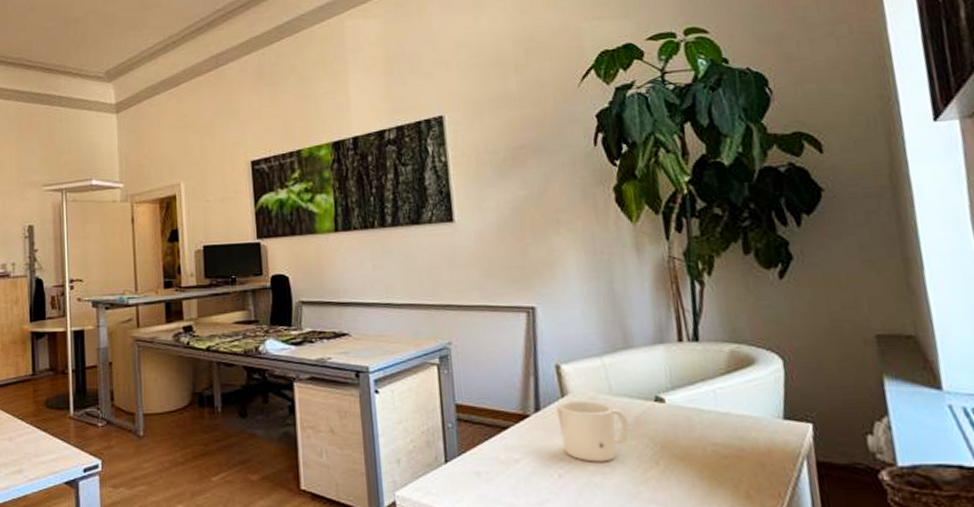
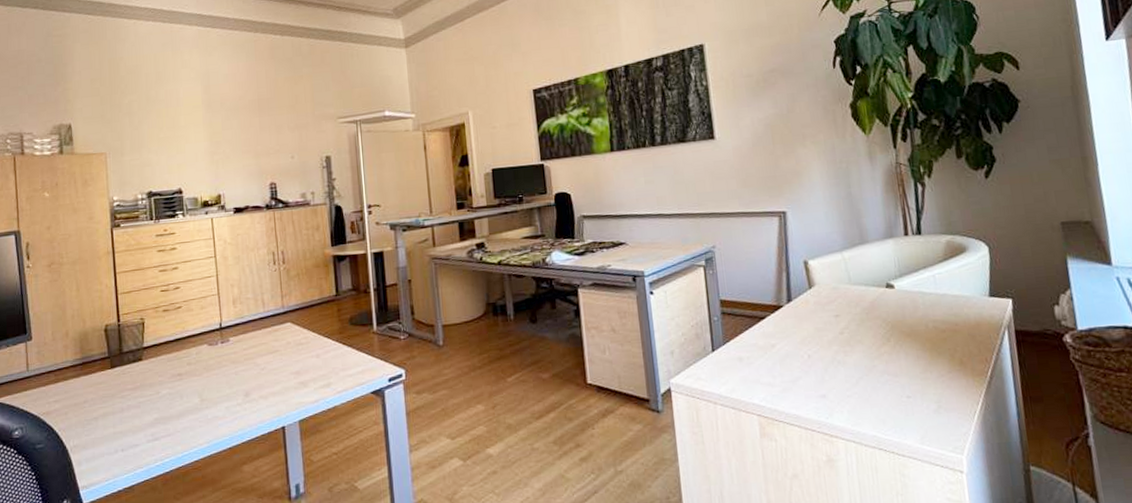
mug: present [556,399,629,462] -> none [805,290,866,343]

